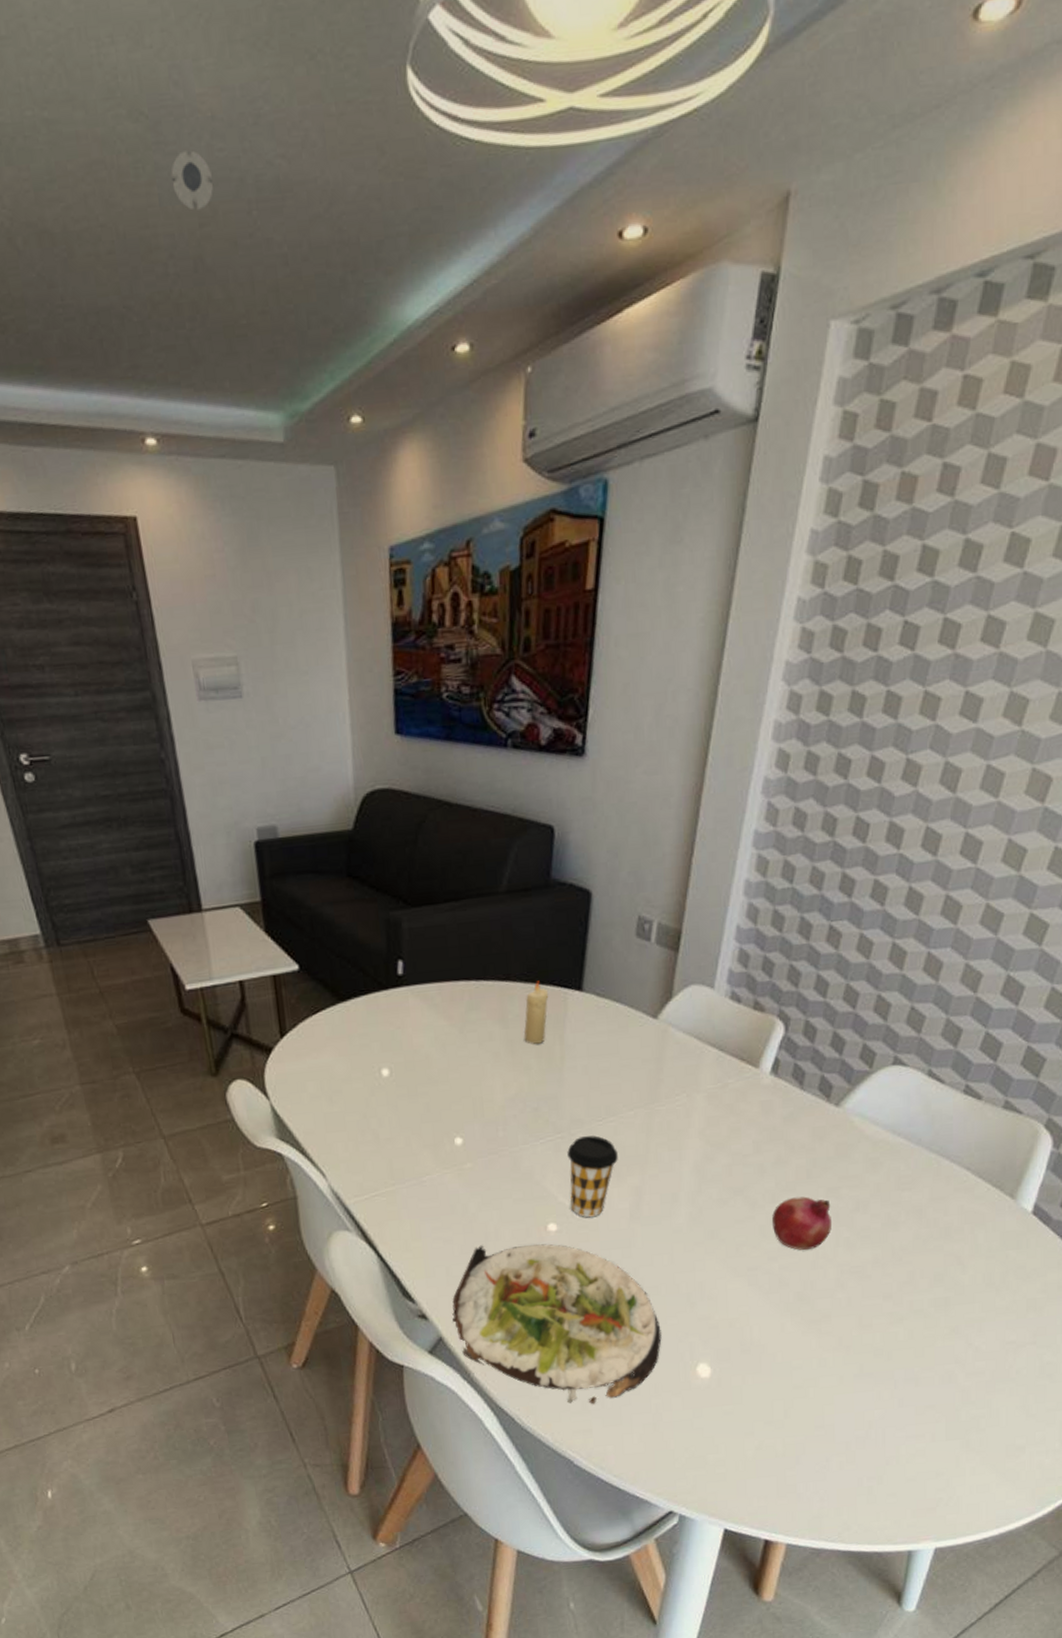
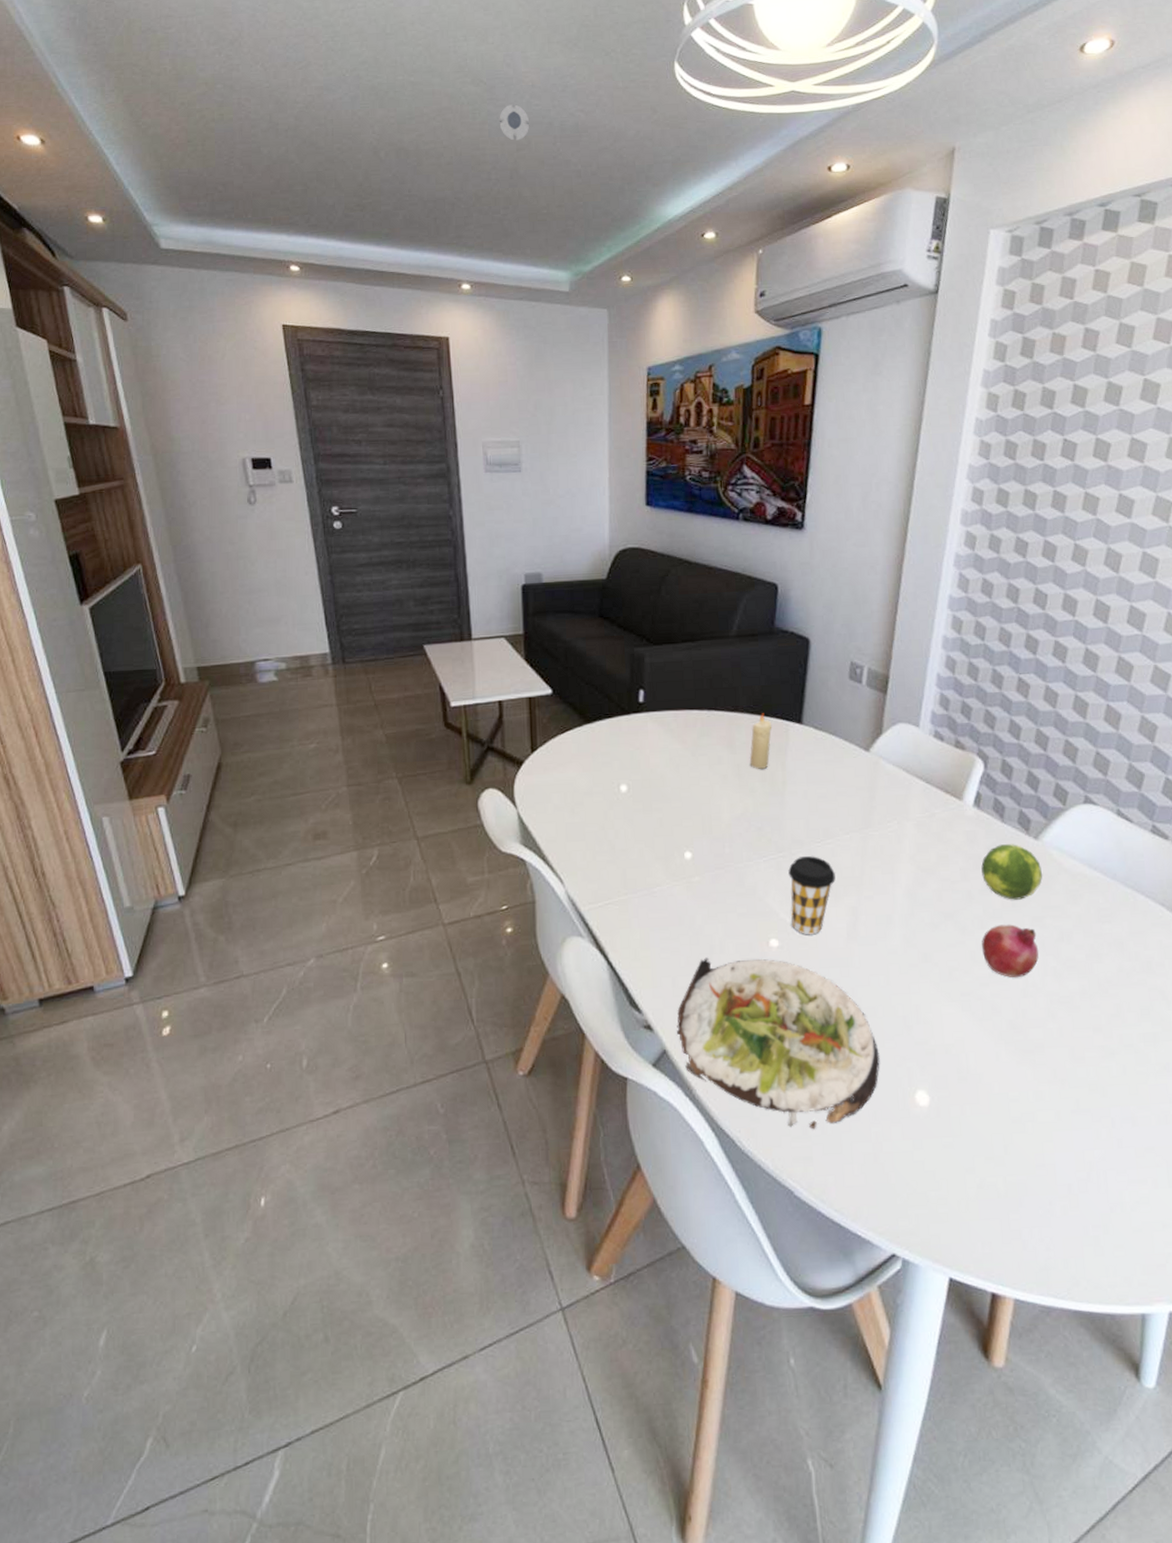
fruit: none [776,1112,842,1172] -> present [981,844,1043,900]

